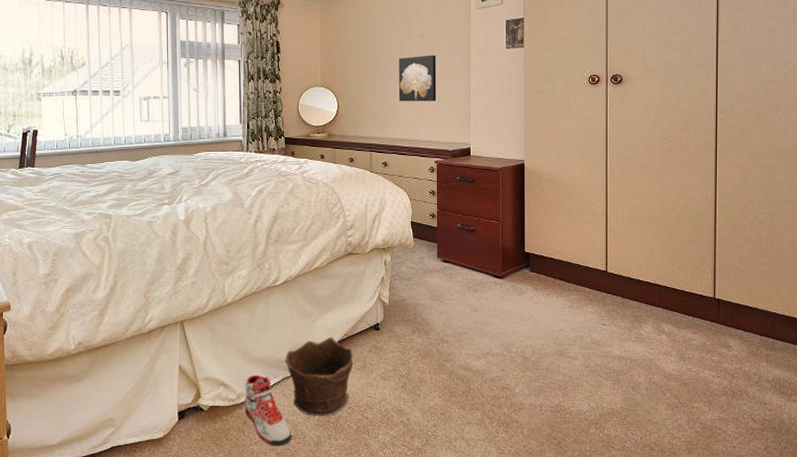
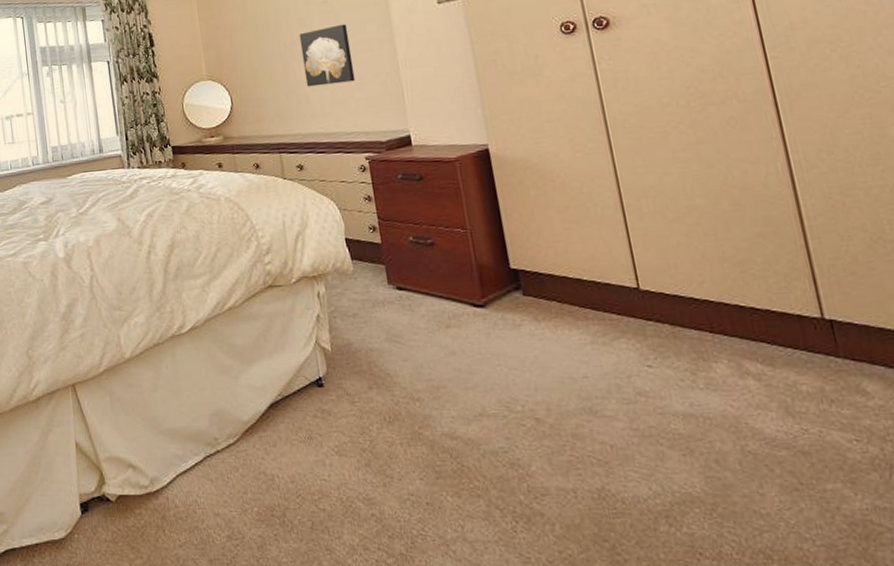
sneaker: present [245,374,292,446] -> none [158,452,227,550]
clay pot: present [285,337,354,416] -> none [205,398,295,508]

